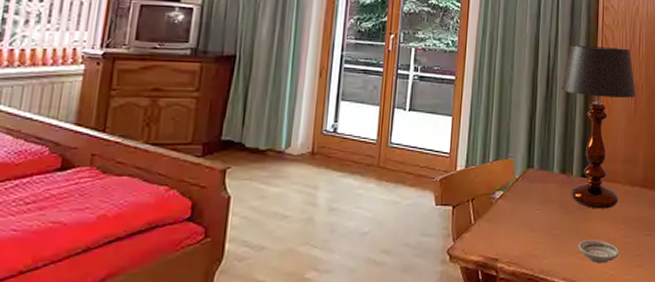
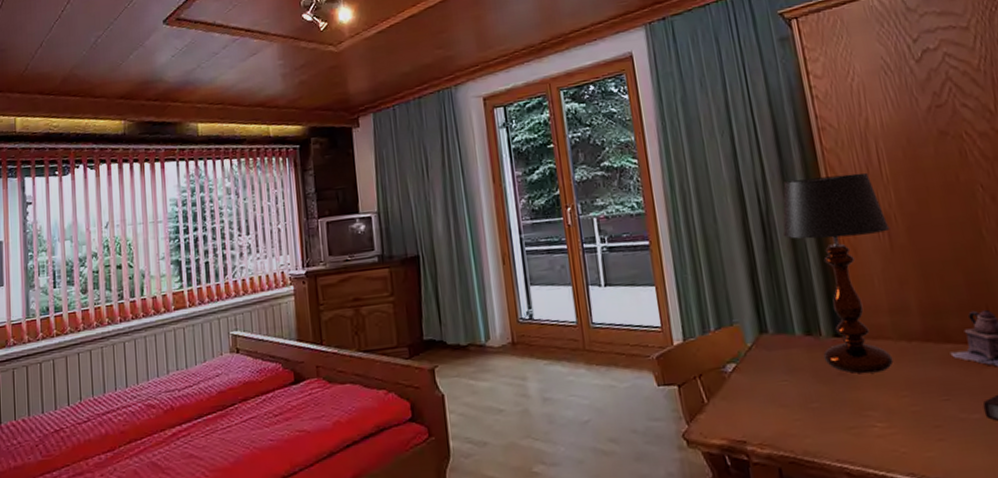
saucer: present [578,240,620,264] -> none [848,411,910,440]

